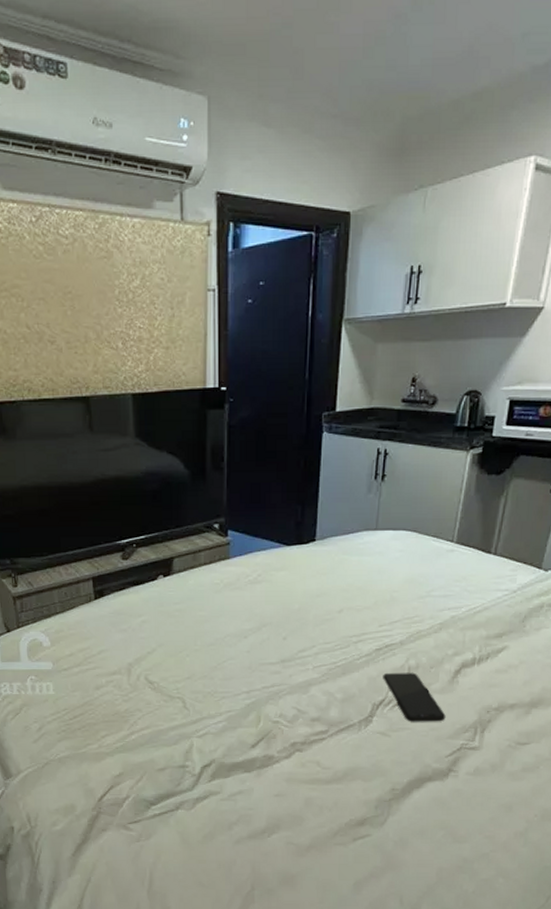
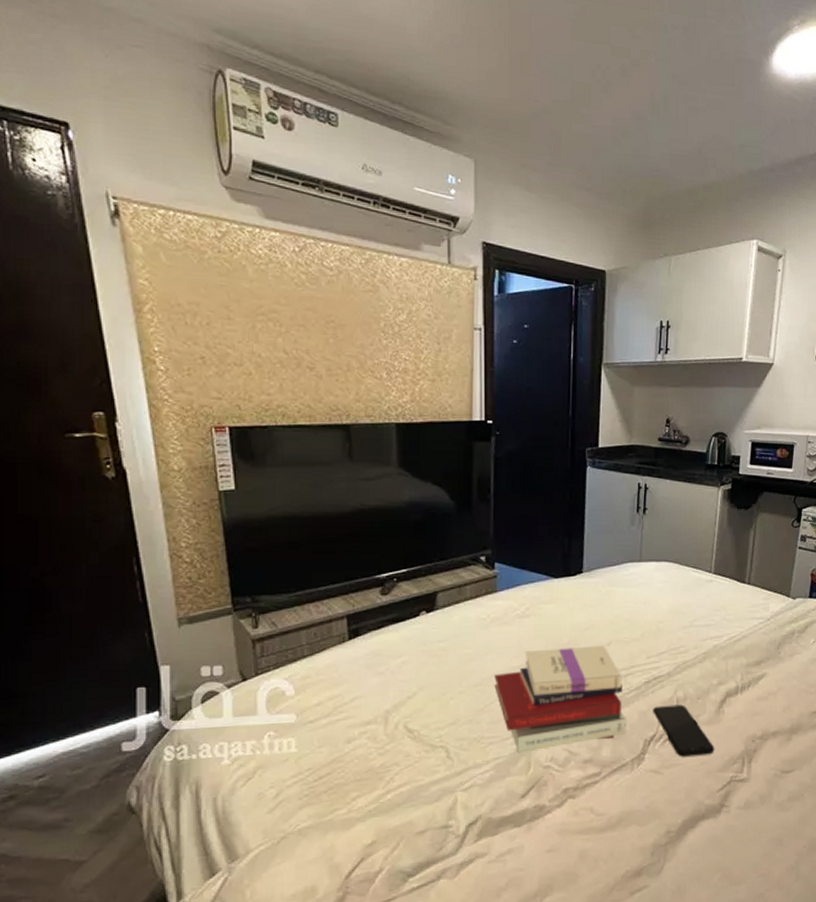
books: none [227,612,355,708] -> present [494,645,626,753]

